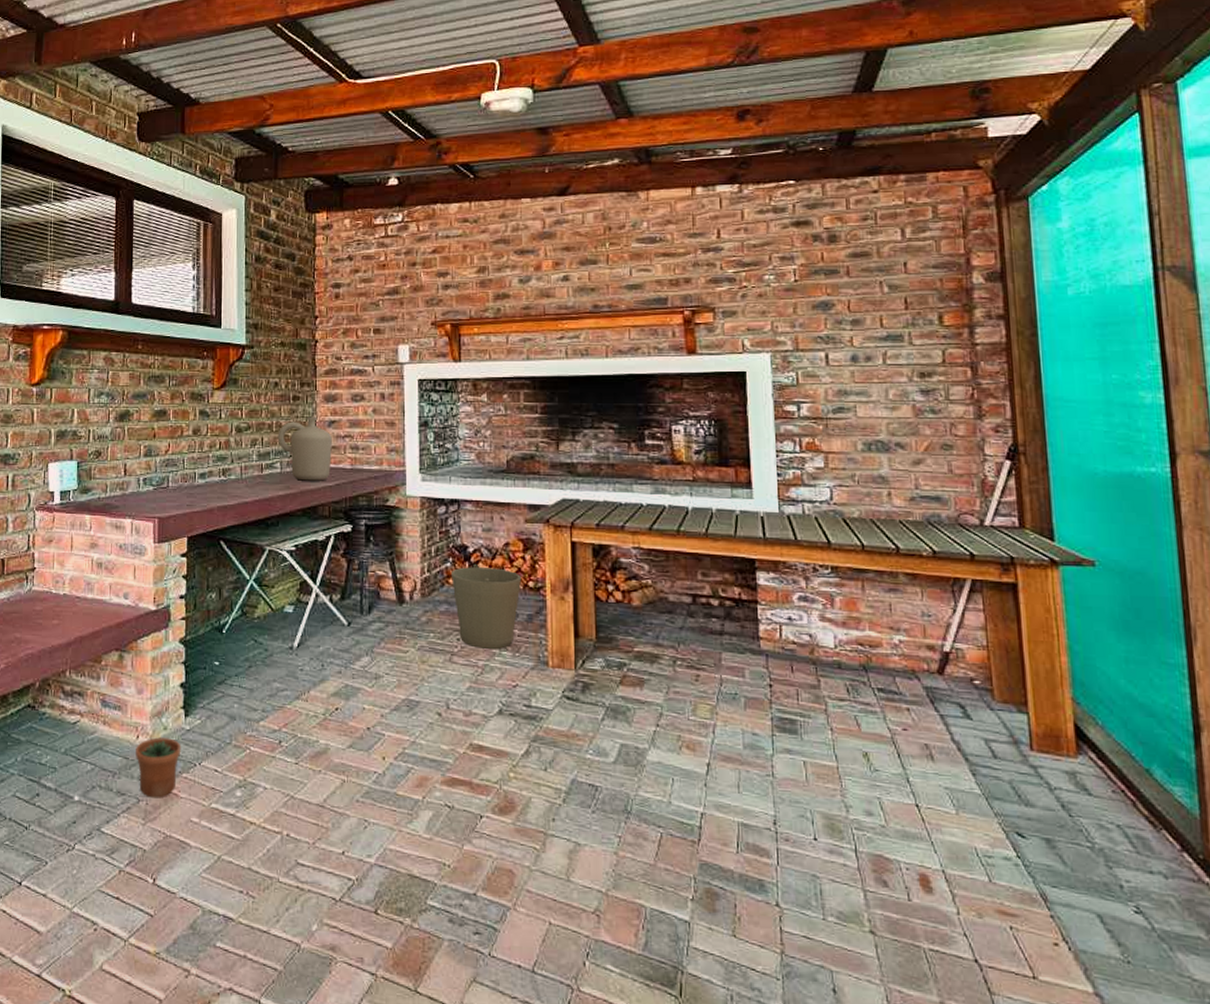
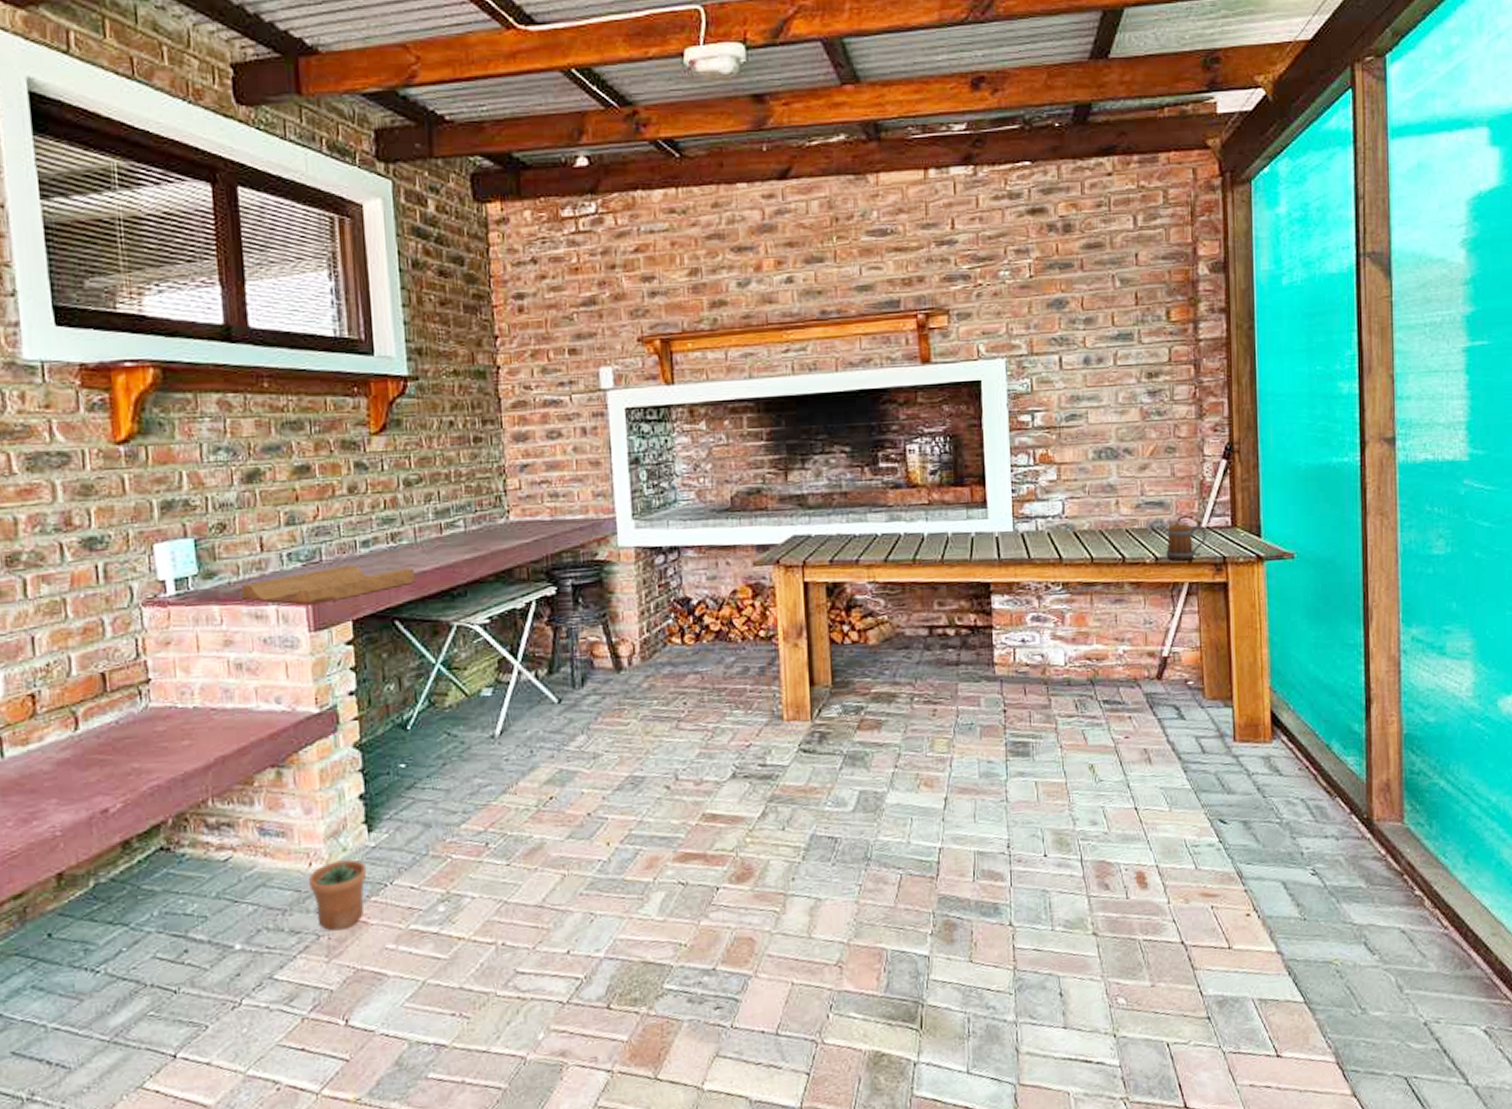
cutting board: none [107,492,239,522] -> present [241,564,416,607]
water jug: present [277,416,332,481] -> none [457,460,527,540]
bucket: present [452,563,521,649] -> none [674,617,751,710]
beer mug: none [945,520,991,557] -> present [1166,524,1207,561]

